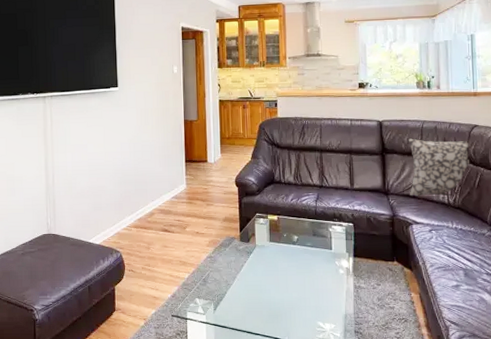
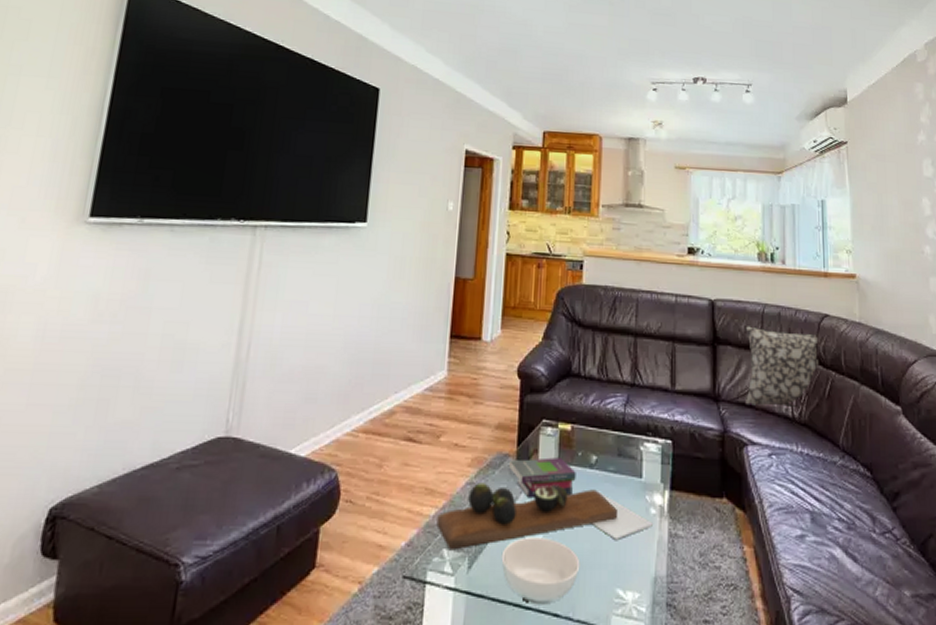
decorative tray: none [190,256,316,299] -> present [436,483,619,551]
books: none [235,238,284,266] -> present [509,457,576,498]
bowl: none [235,290,291,332] -> present [501,537,580,605]
magazine: none [297,259,342,291] -> present [591,491,653,540]

